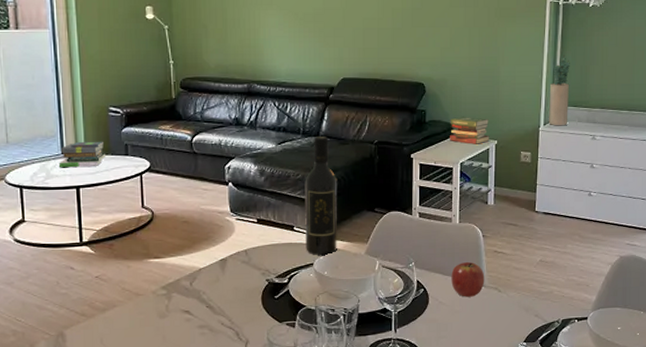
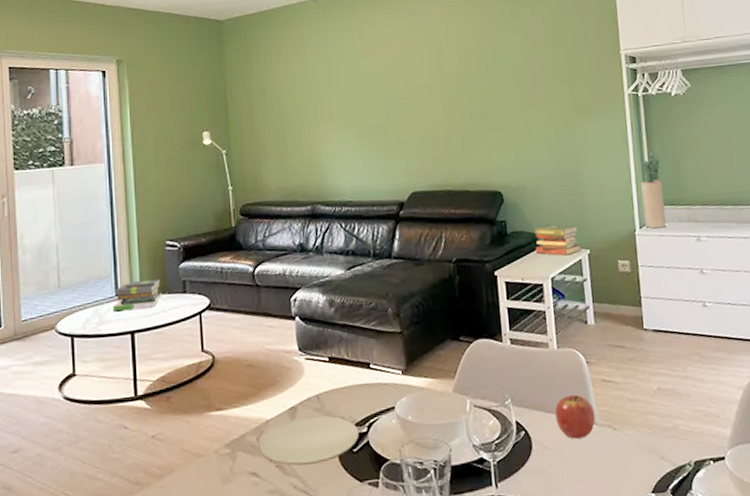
plate: none [193,267,281,307] -> present [260,415,359,466]
wine bottle: present [305,135,338,255] -> none [379,257,421,397]

